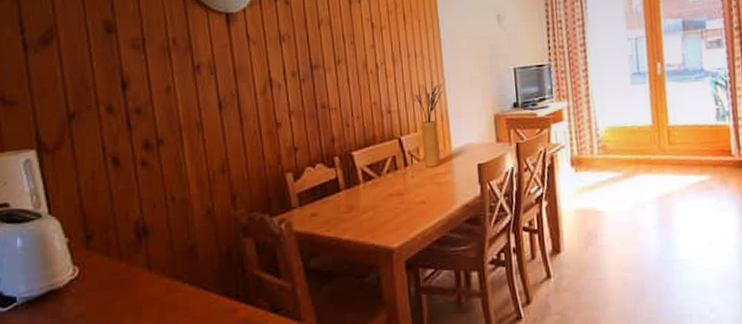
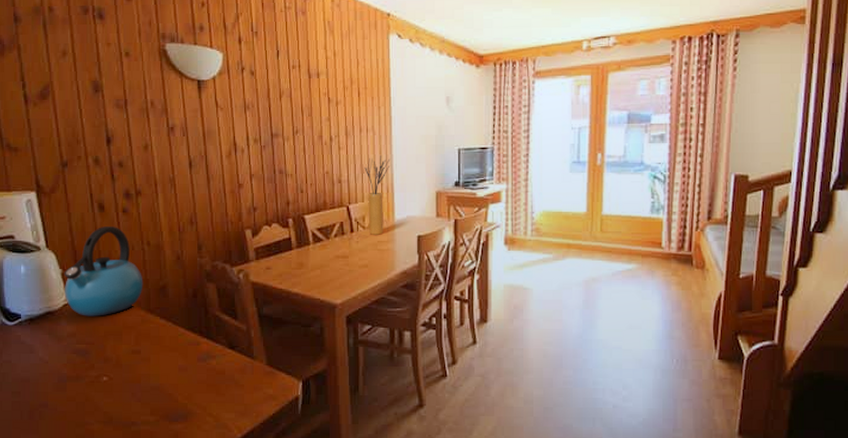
kettle: none [70,182,168,292] -> present [64,227,144,316]

